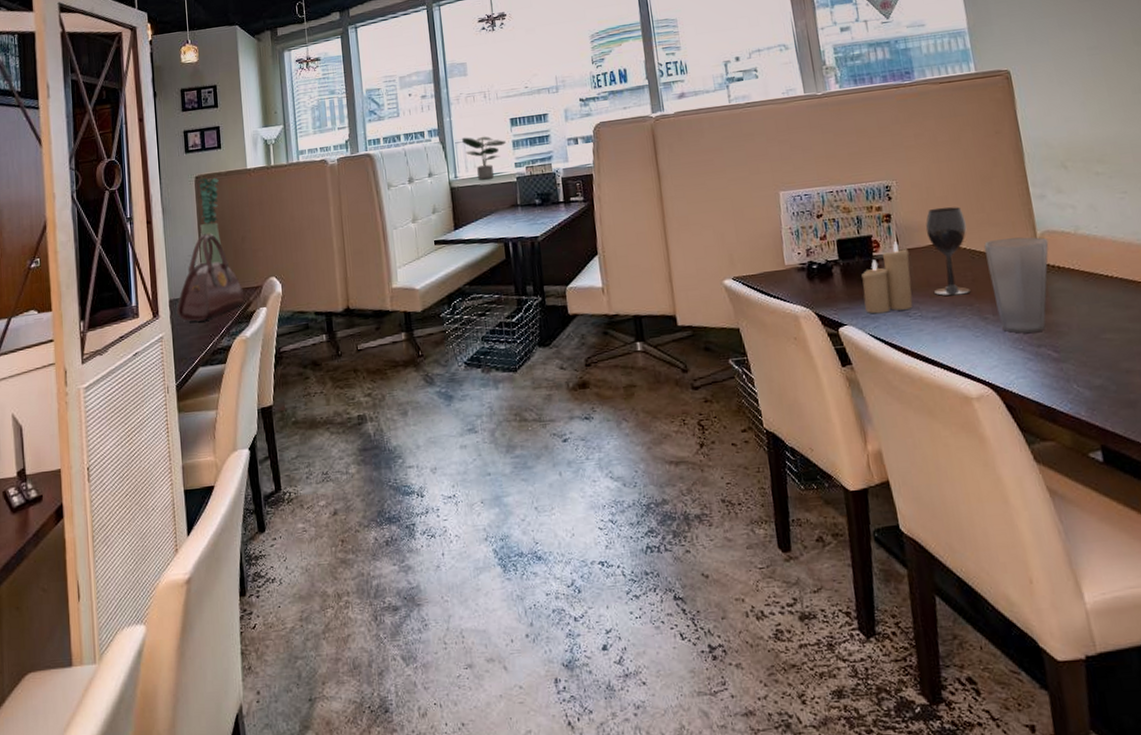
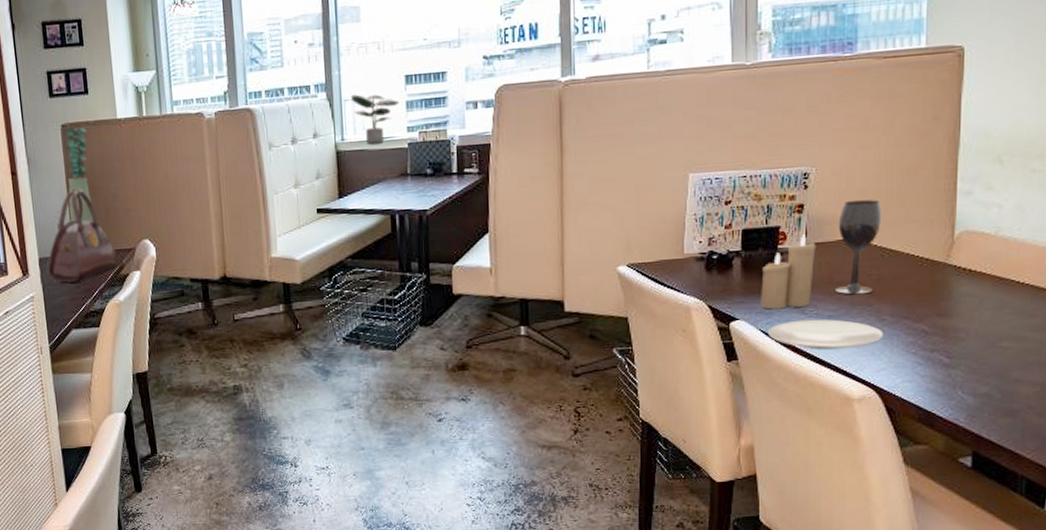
plate: none [877,320,990,351] -> present [768,319,884,350]
cup: present [983,237,1049,333] -> none [895,236,965,337]

